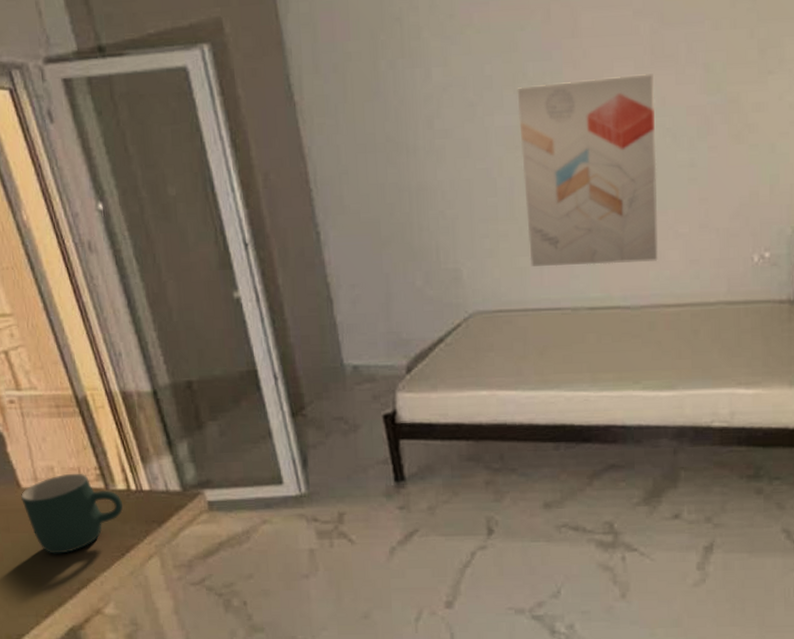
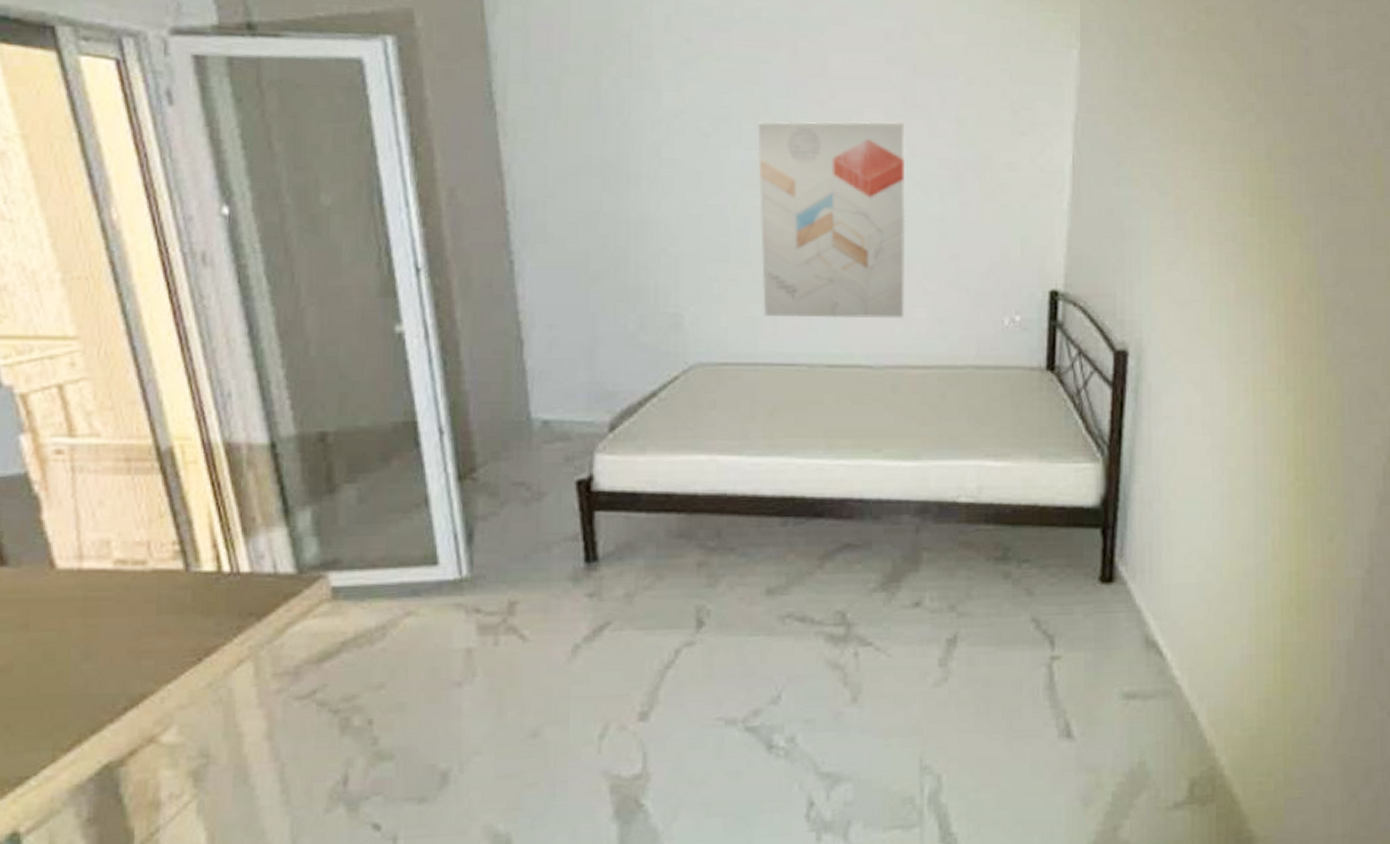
mug: present [21,473,123,554] -> none [54,549,209,661]

